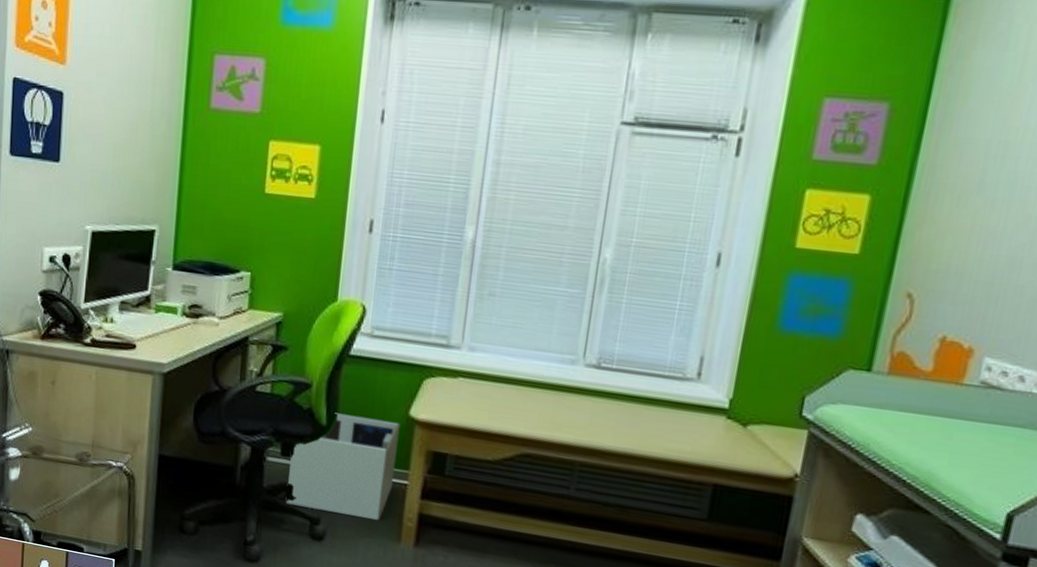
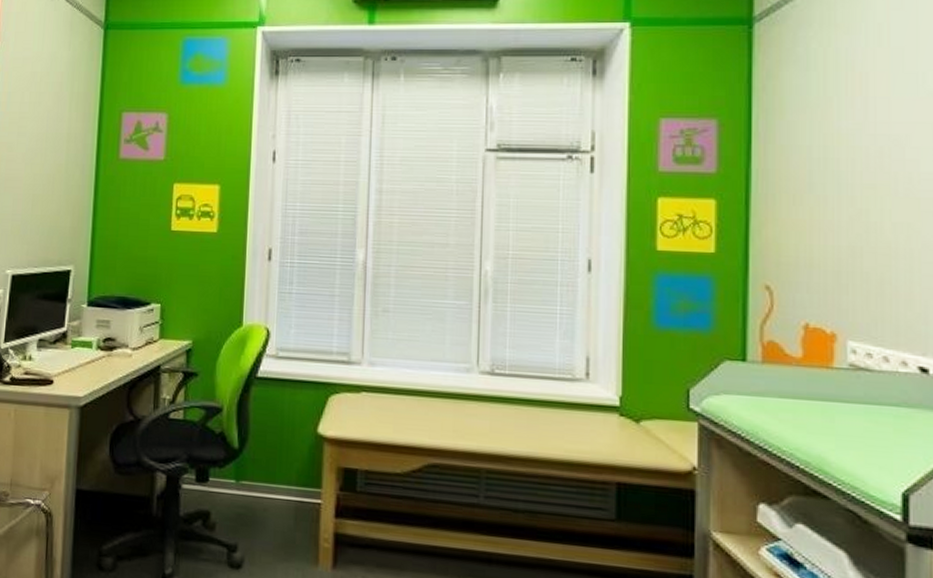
architectural model: present [286,412,401,521] -> none [203,435,310,544]

